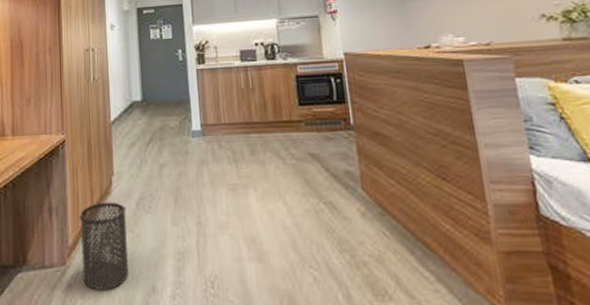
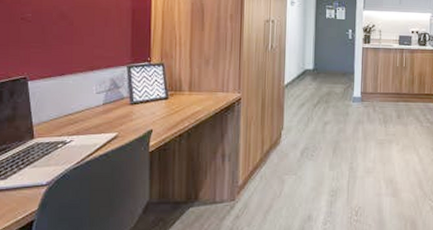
trash can: present [79,202,128,290] -> none [249,151,292,220]

